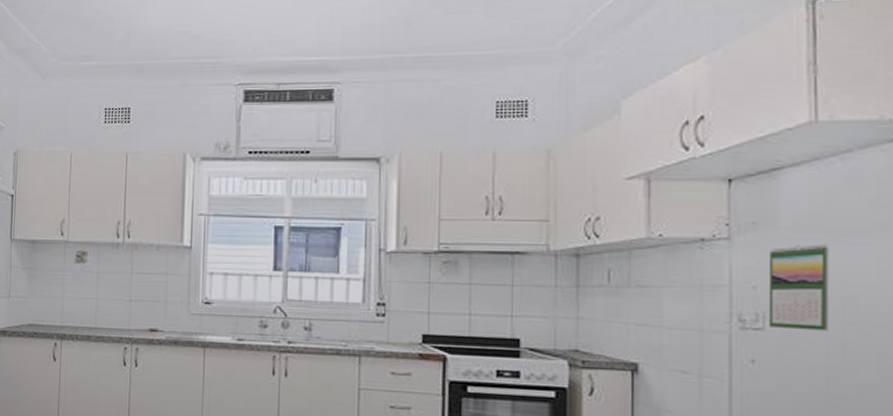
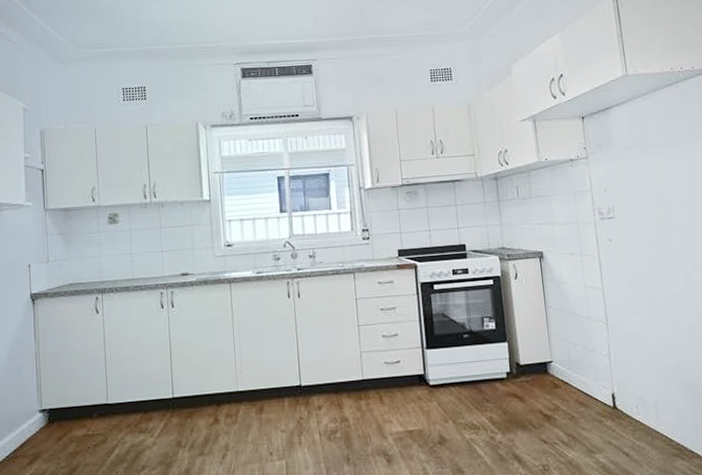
calendar: present [768,244,830,331] -> none [611,156,650,216]

